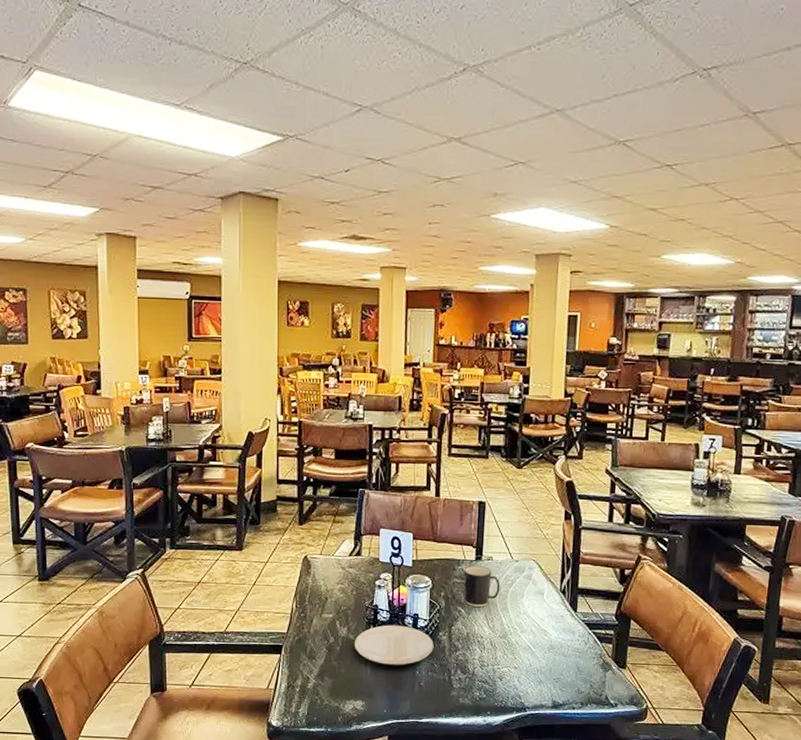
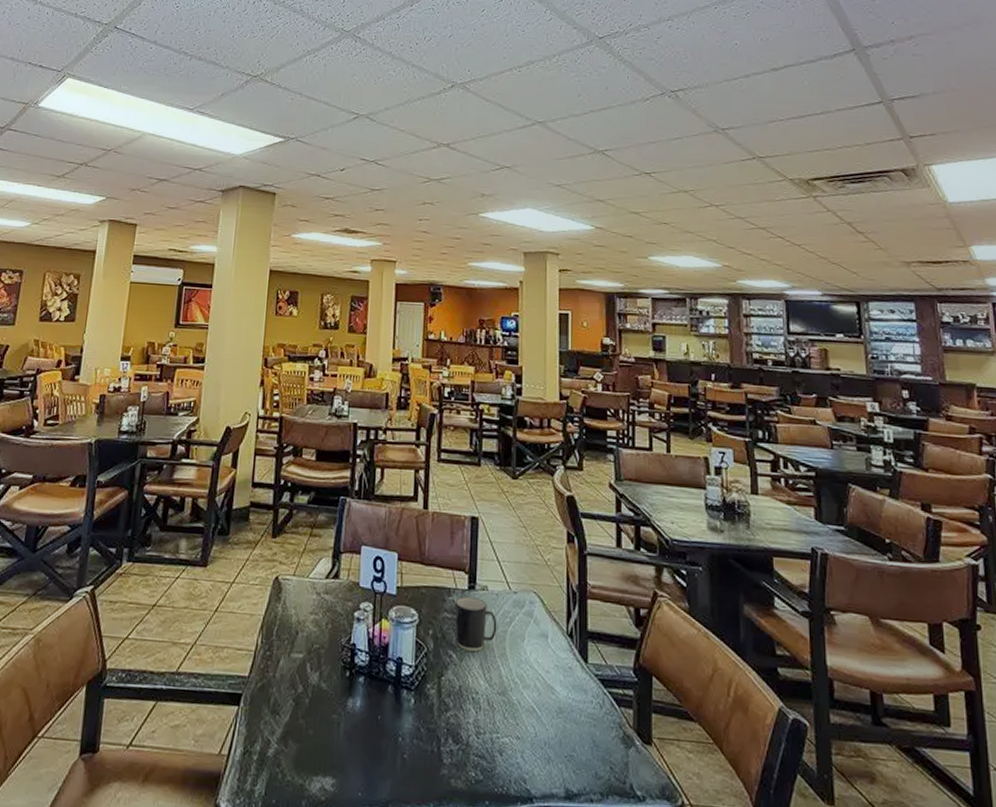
plate: present [354,624,434,665] -> none [325,670,420,729]

